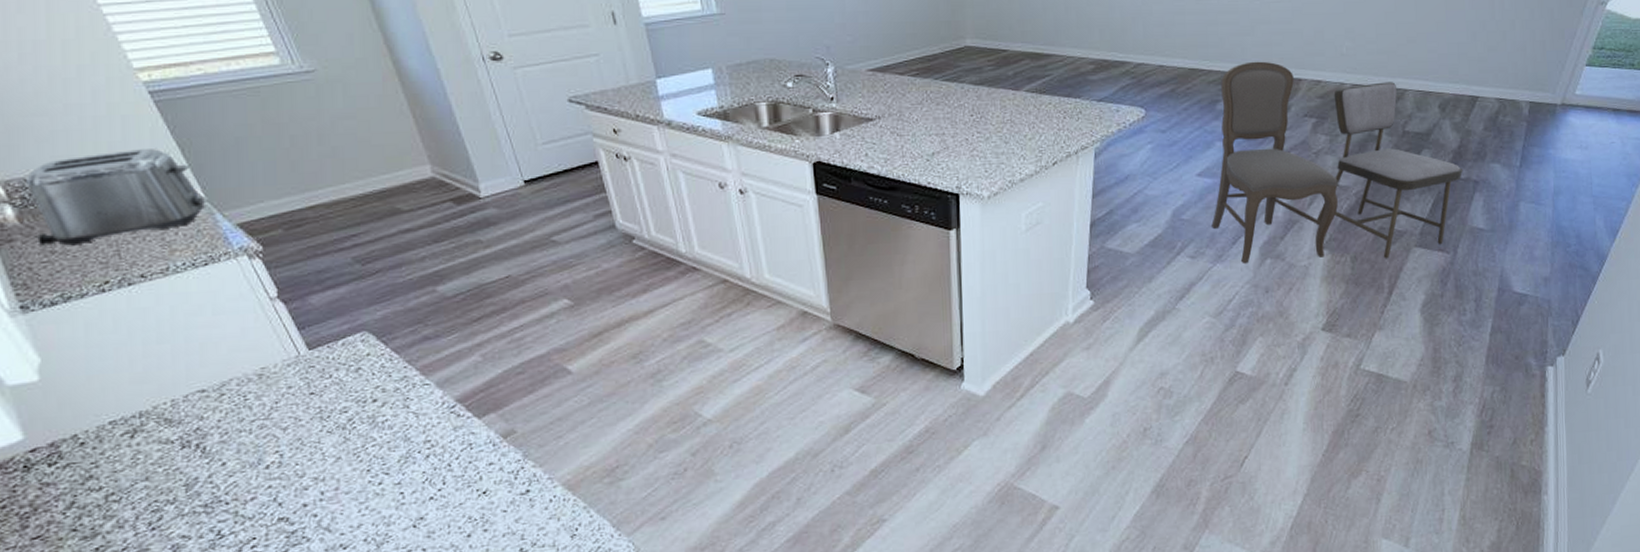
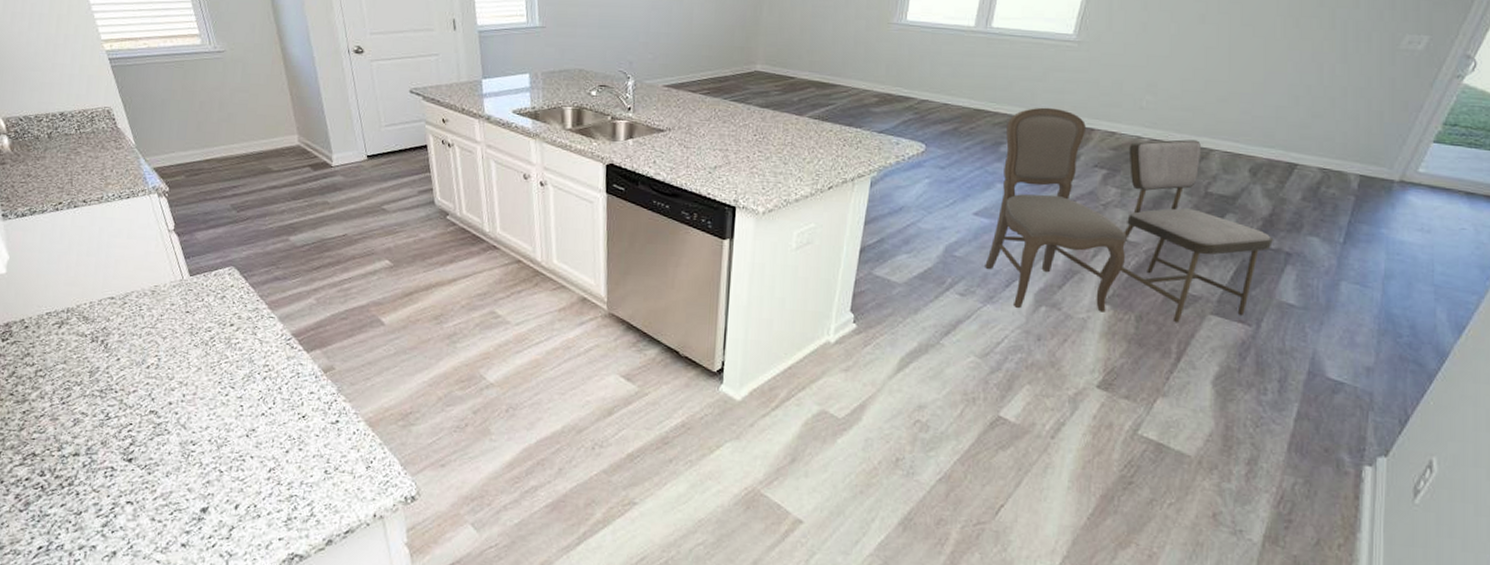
toaster: present [26,149,205,246] -> none [18,102,135,172]

